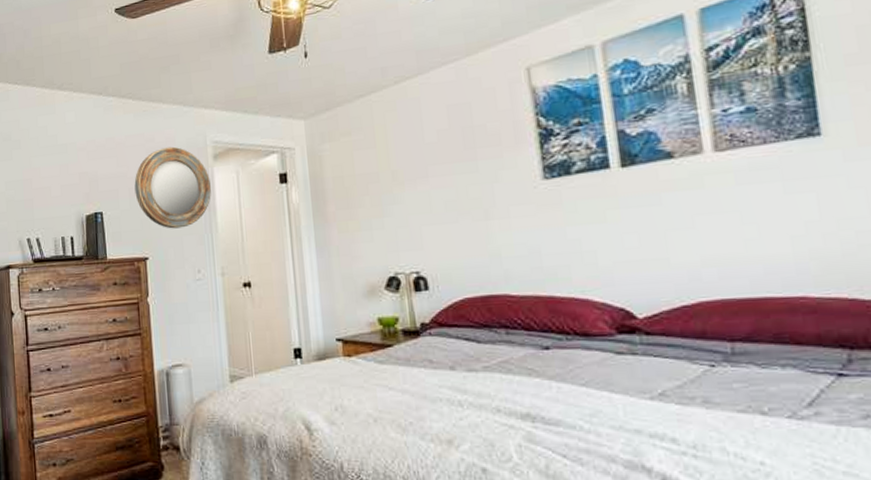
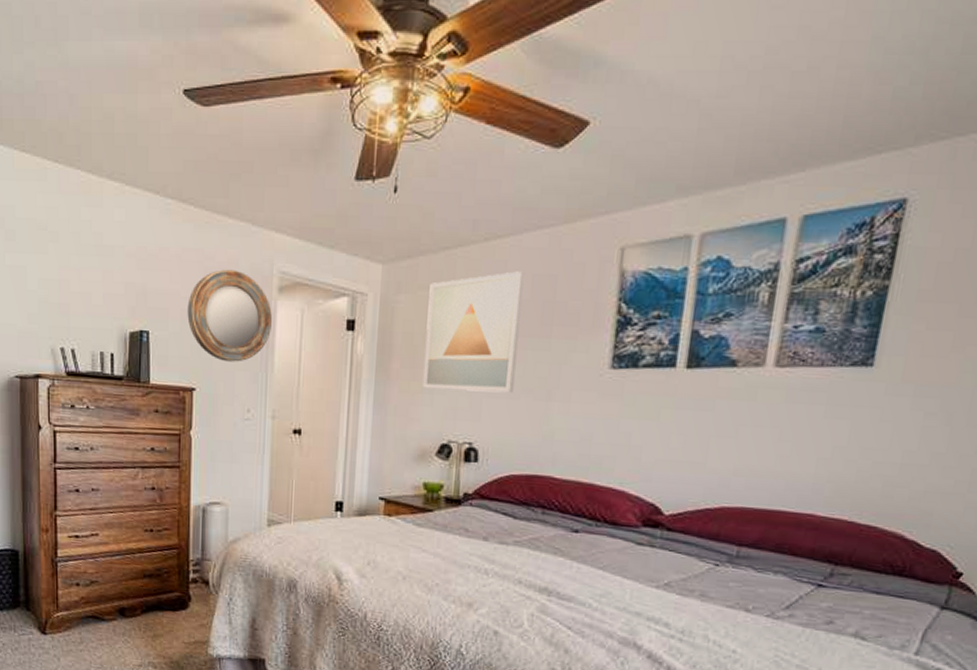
wall art: none [351,104,450,226] -> present [422,271,525,394]

